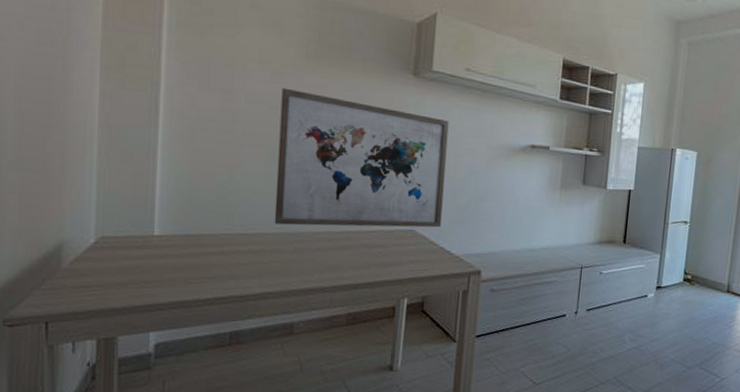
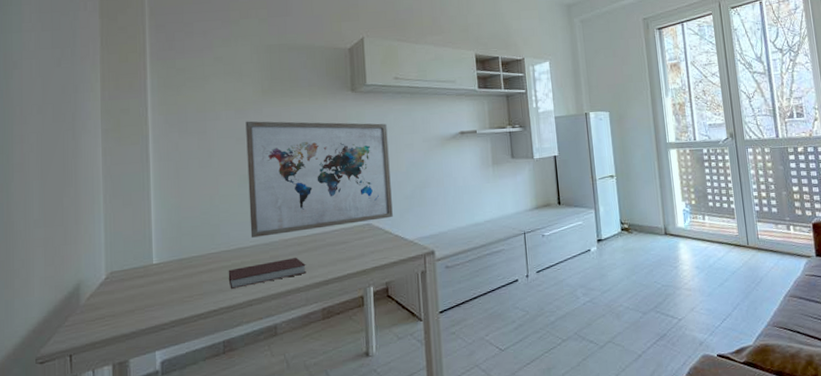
notebook: none [243,253,335,278] -> present [228,257,306,289]

